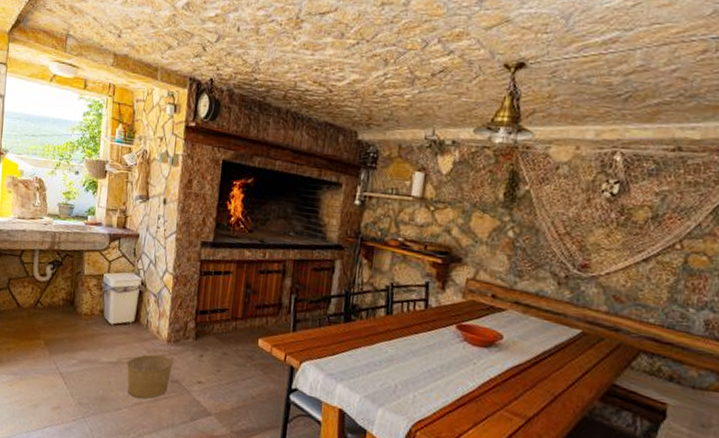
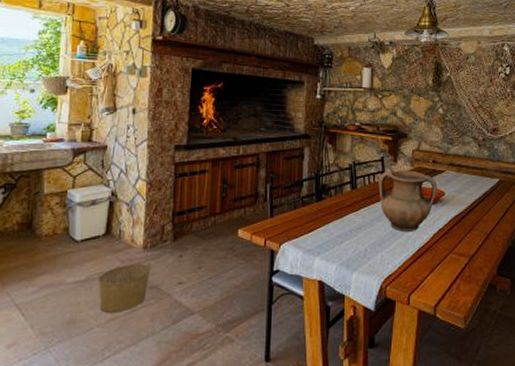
jug: none [418,300,495,376] -> present [378,170,438,232]

